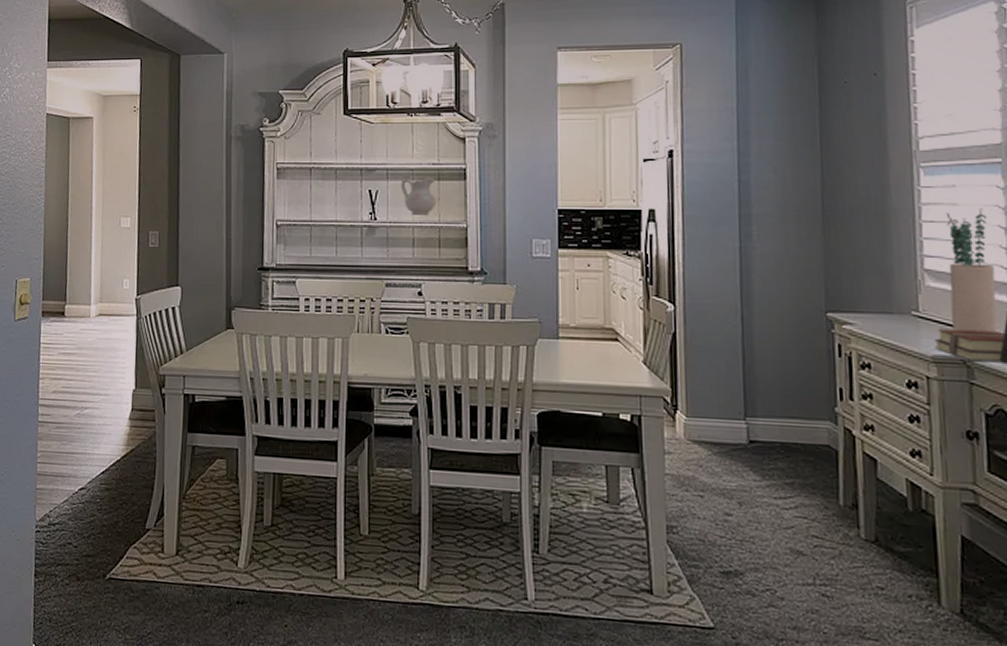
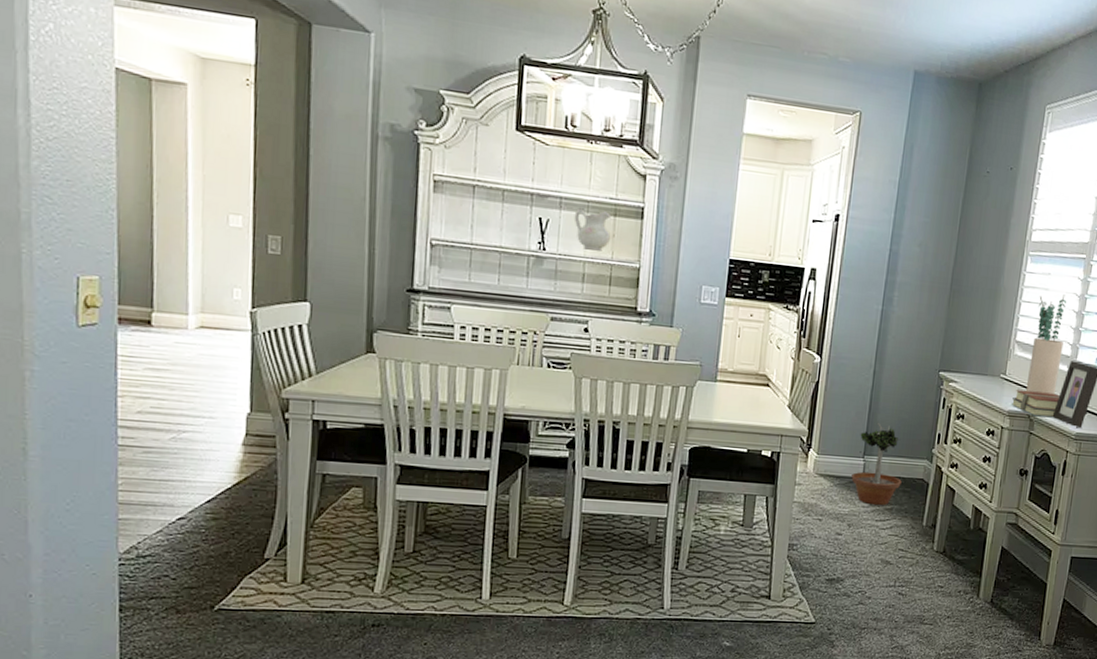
potted tree: none [733,378,801,479] -> present [851,423,902,506]

